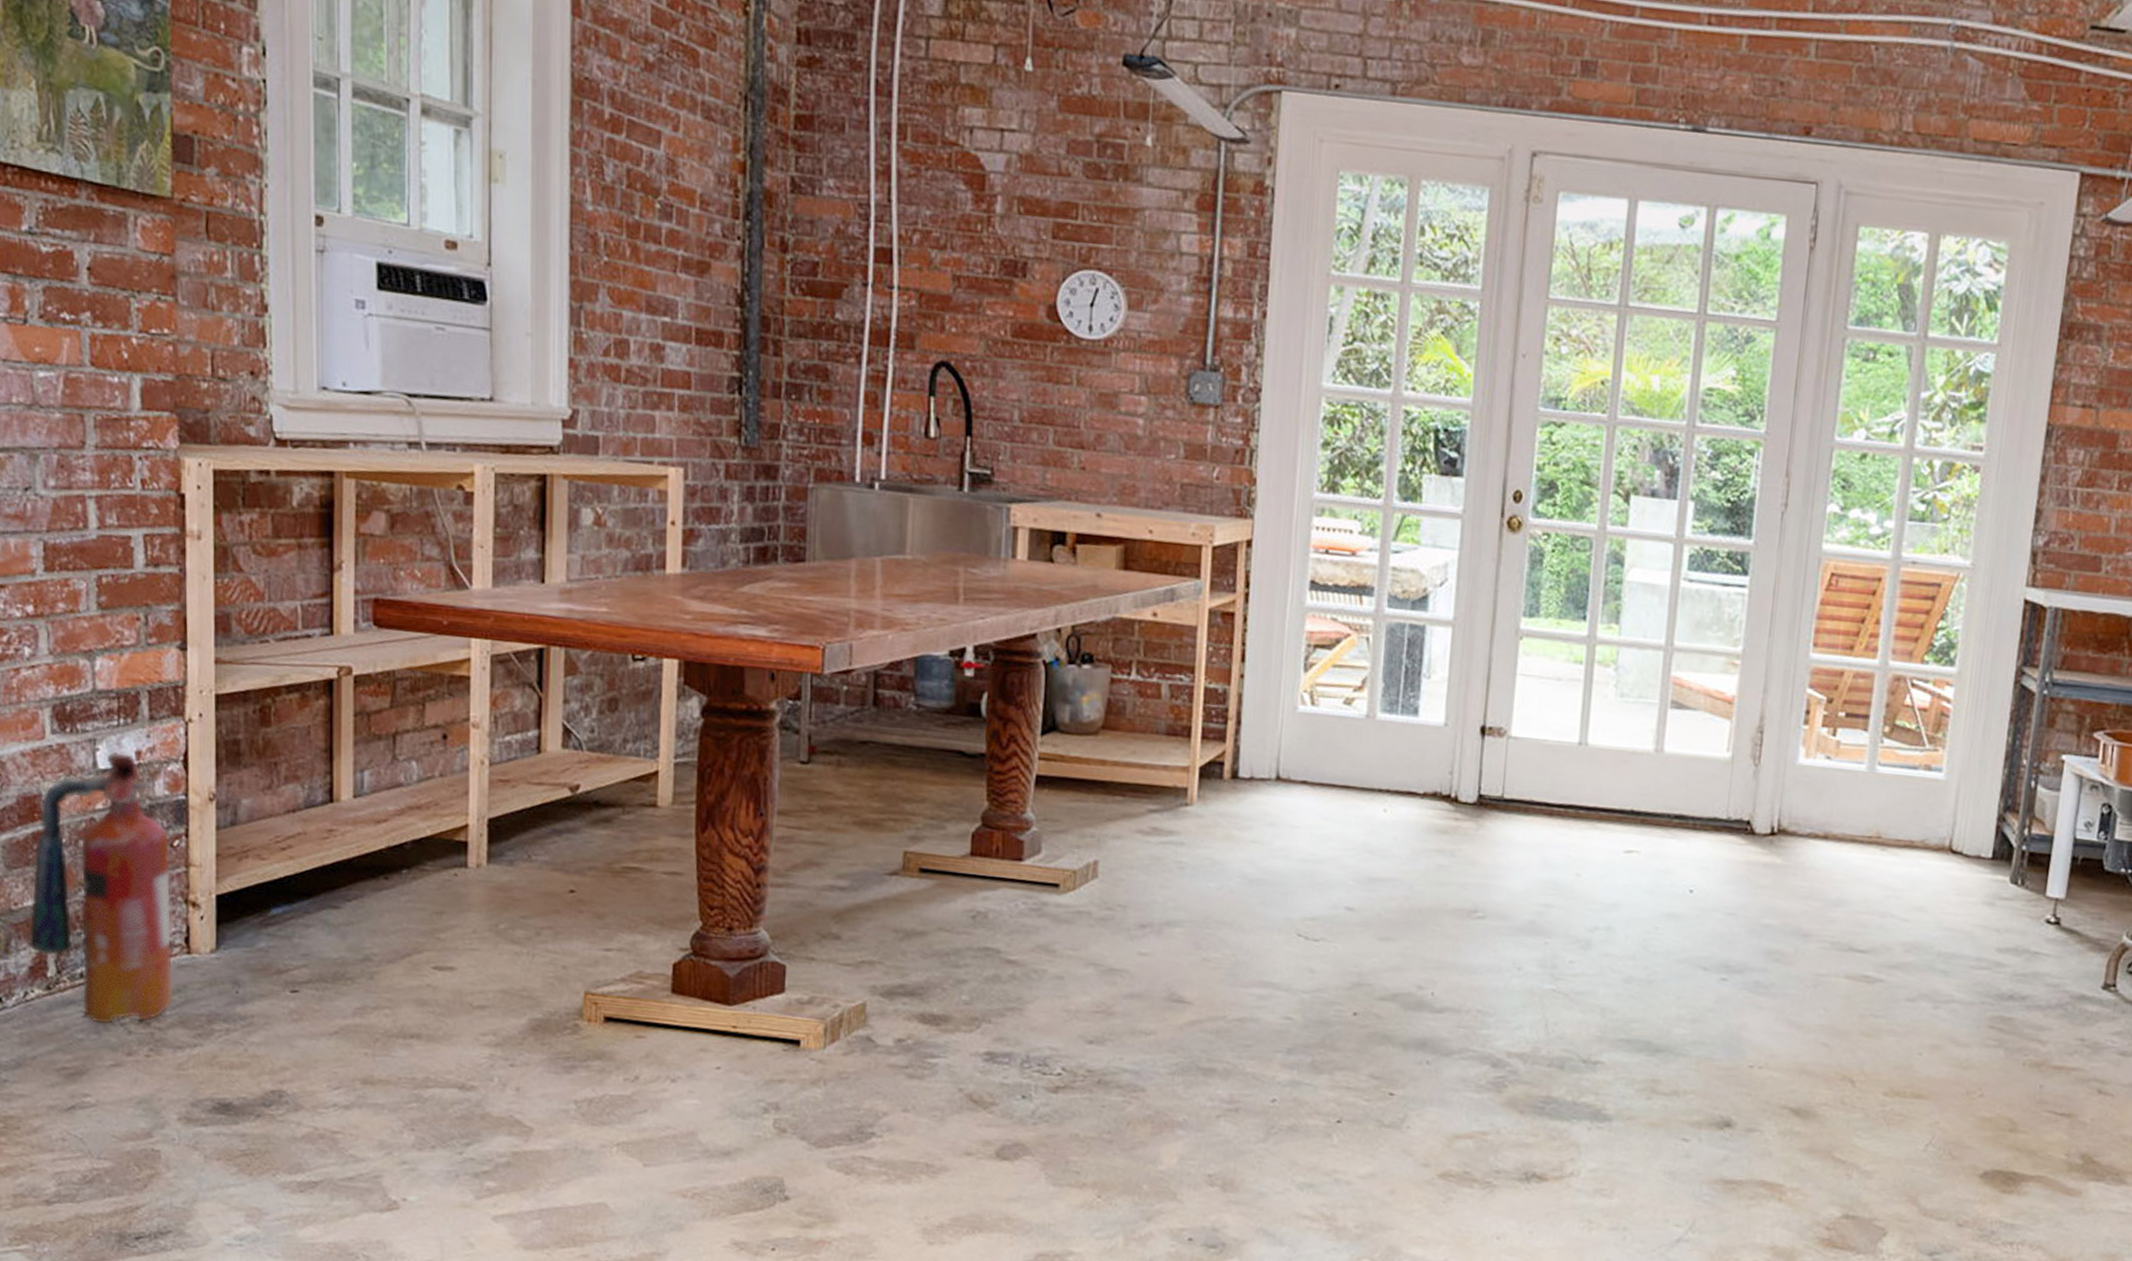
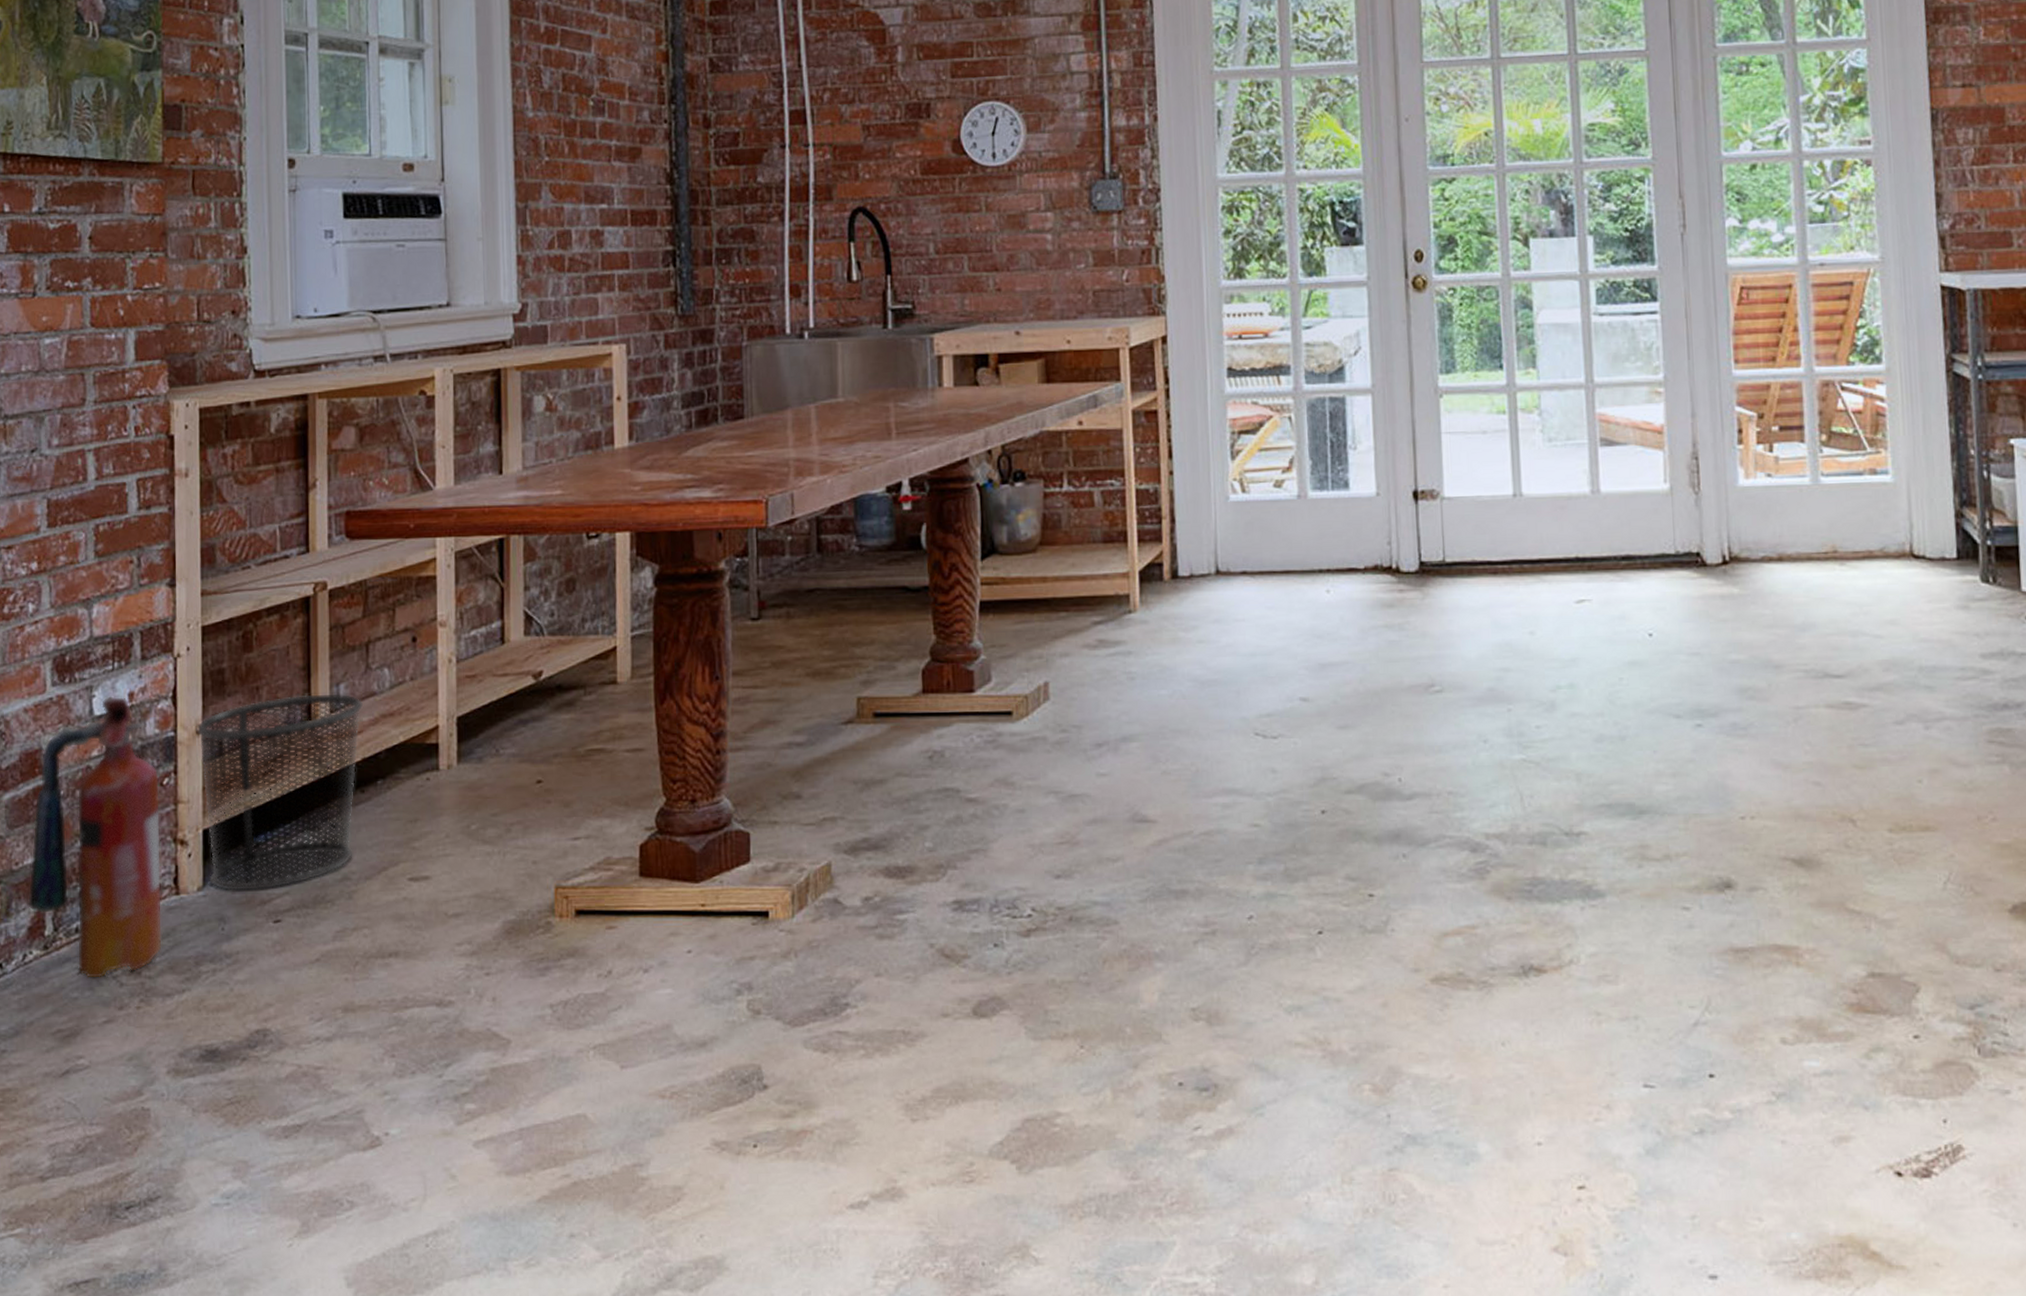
waste bin: none [209,776,389,960] -> present [196,693,364,891]

